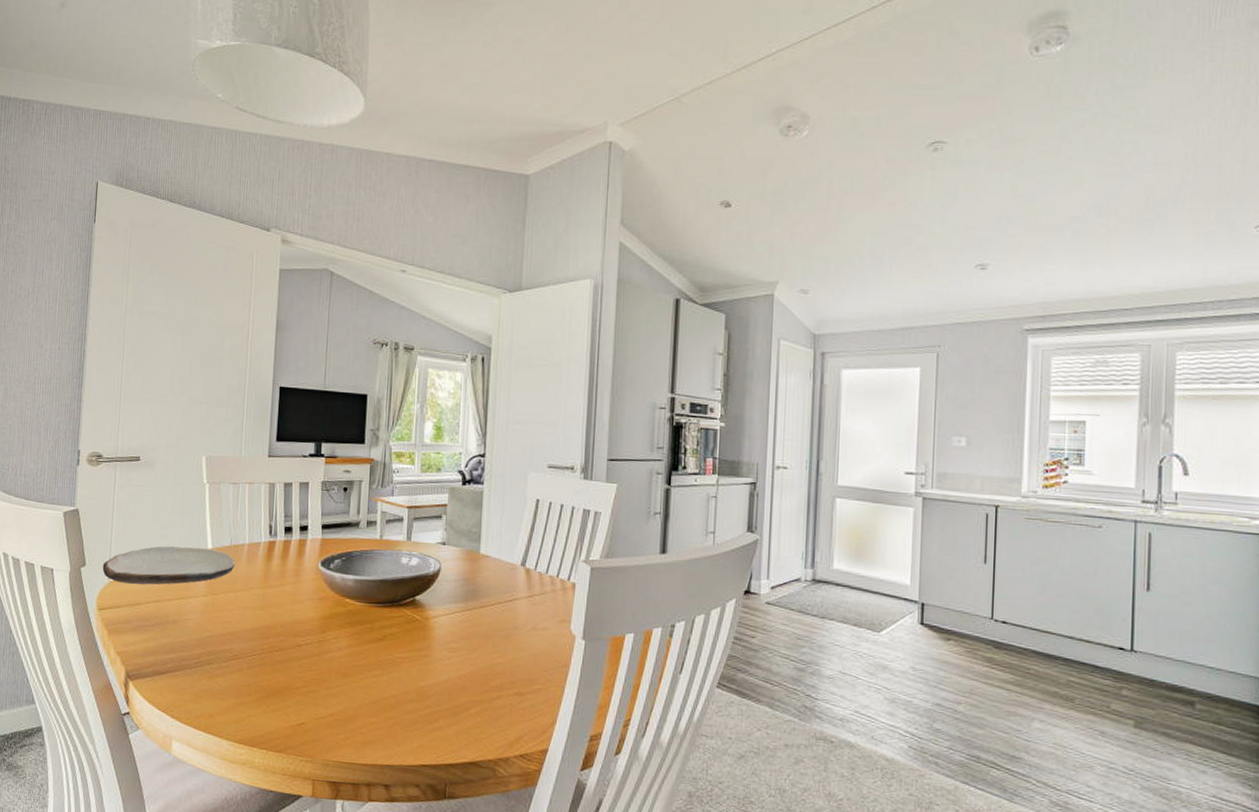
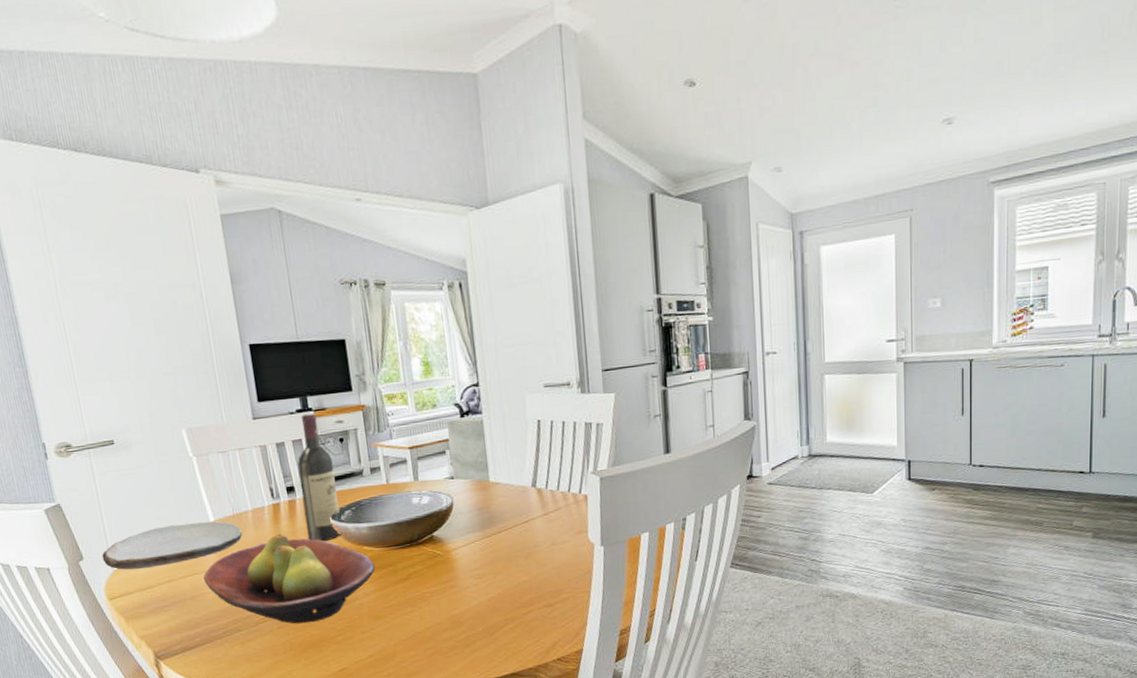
fruit bowl: none [189,571,354,669] -> present [203,533,376,624]
wine bottle: none [295,458,333,587] -> present [297,413,342,542]

